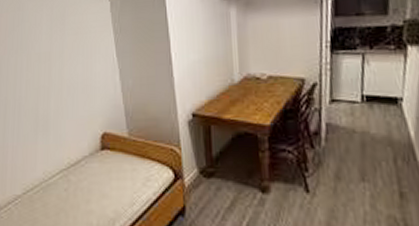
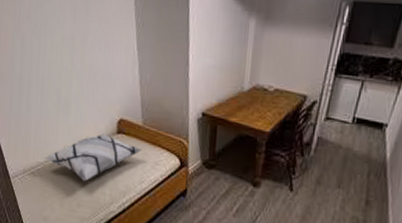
decorative pillow: none [22,152,130,212] -> present [44,134,143,181]

